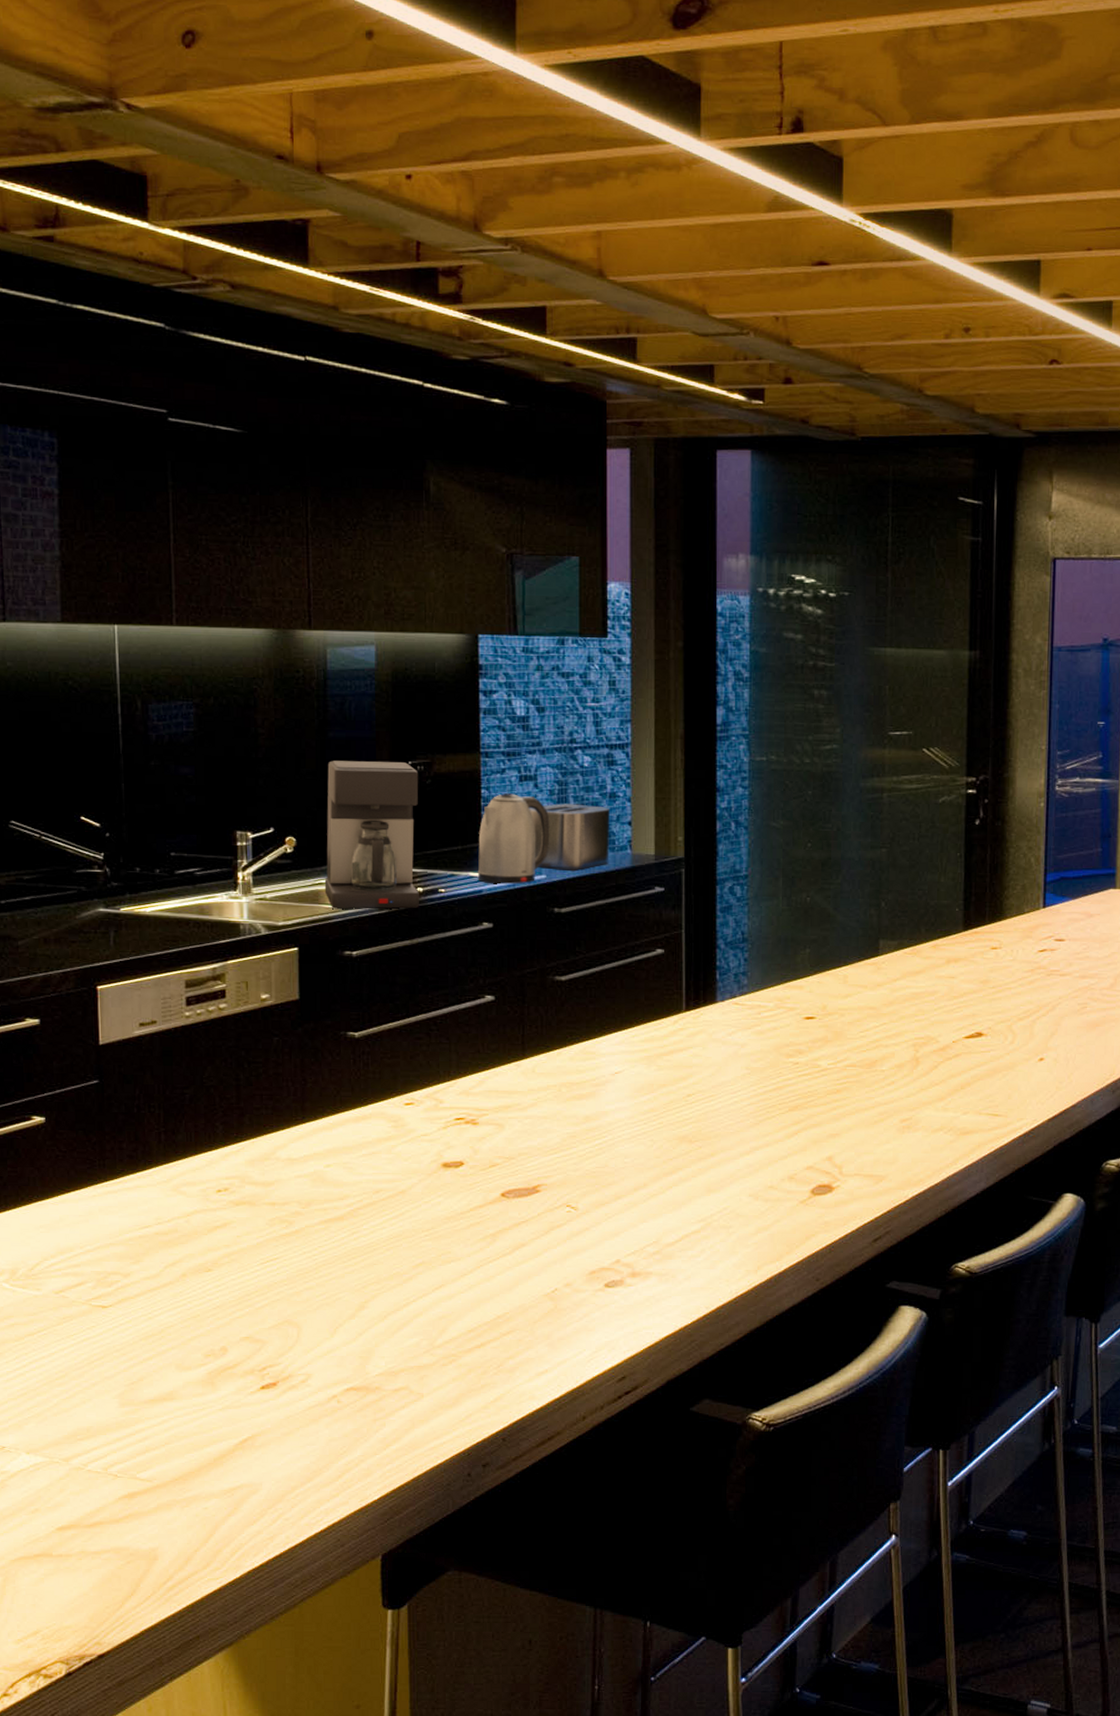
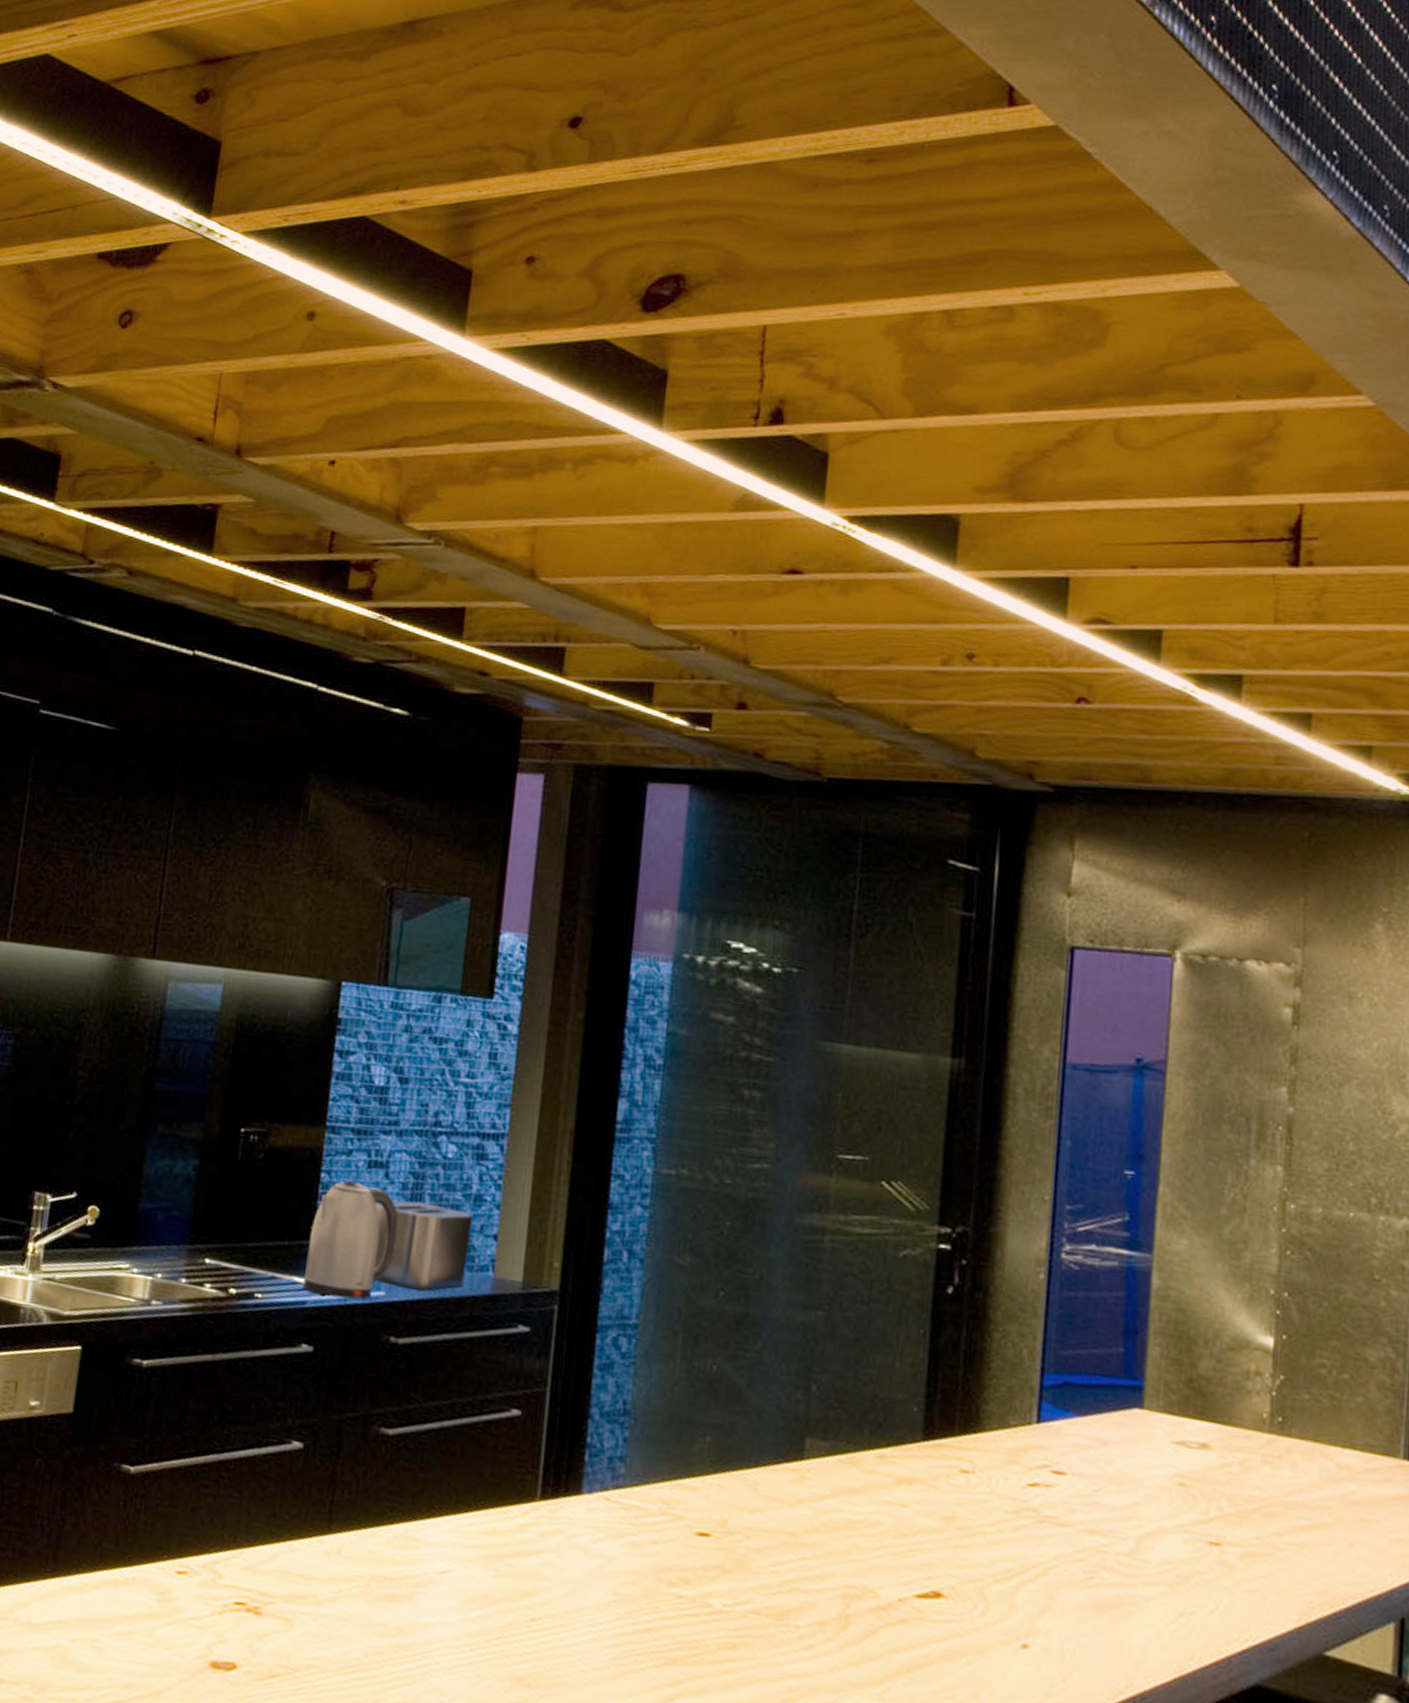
coffee maker: present [324,761,419,910] -> none [122,1118,251,1316]

